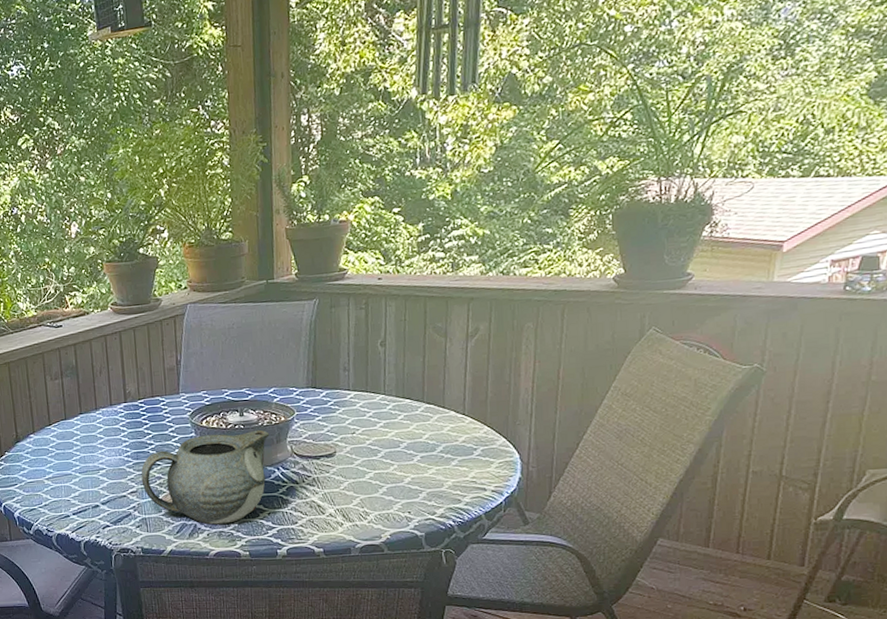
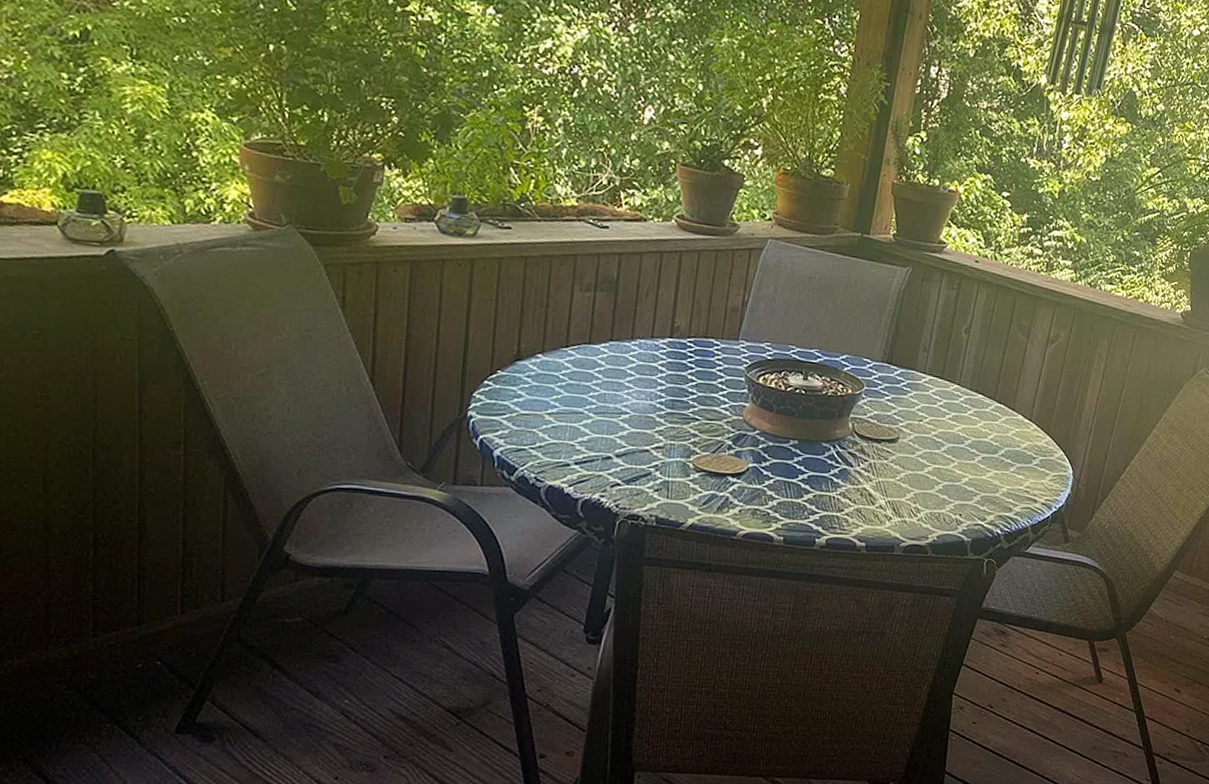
teapot: present [141,429,270,525] -> none [671,393,832,501]

